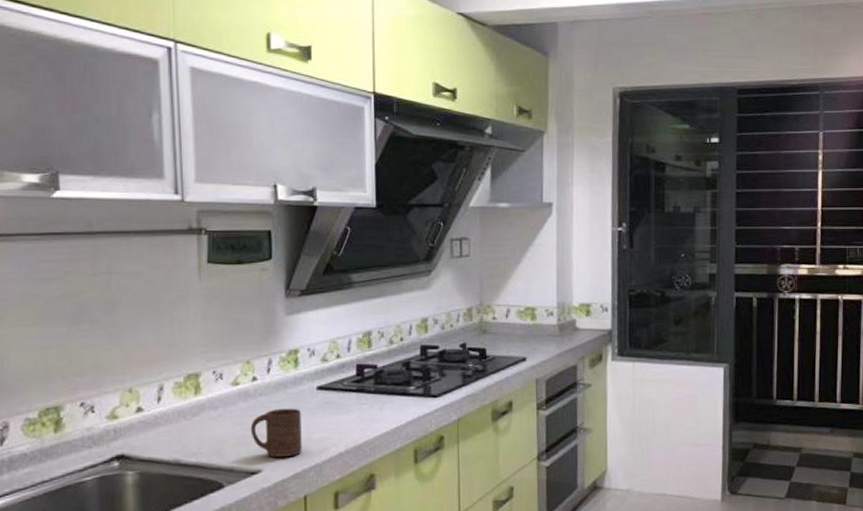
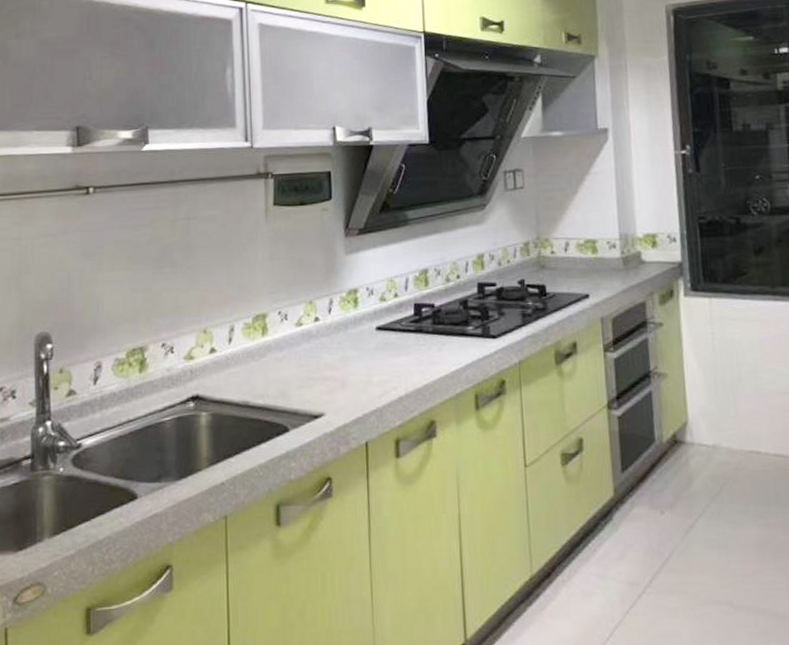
cup: present [250,408,302,457] -> none [313,349,363,401]

